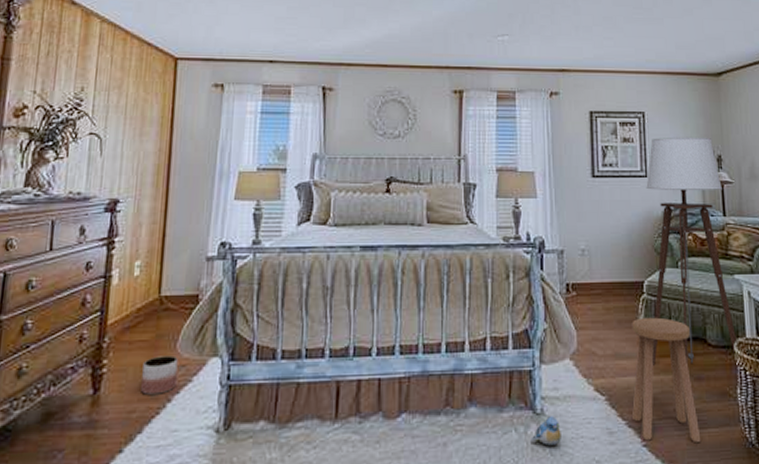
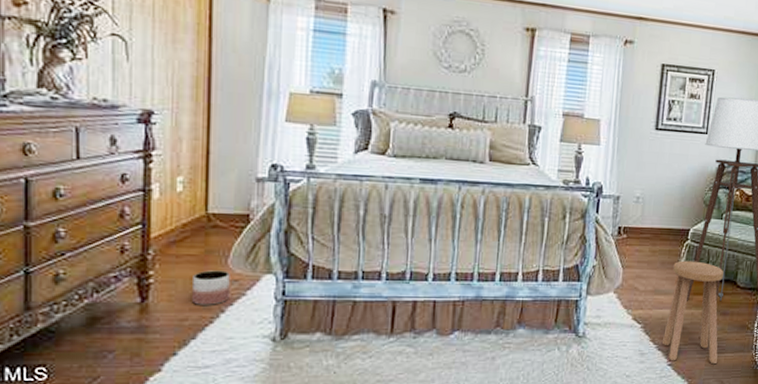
plush toy: present [531,416,561,445] -> none [571,339,599,362]

